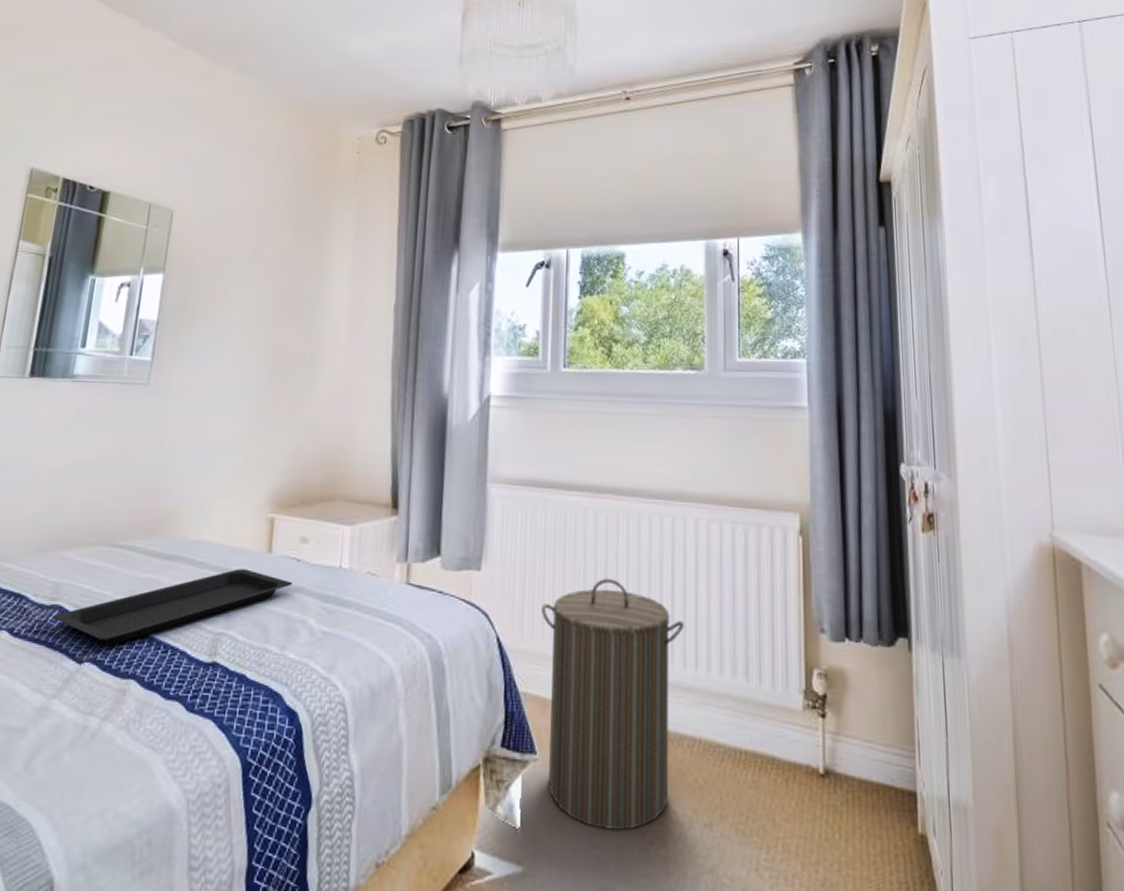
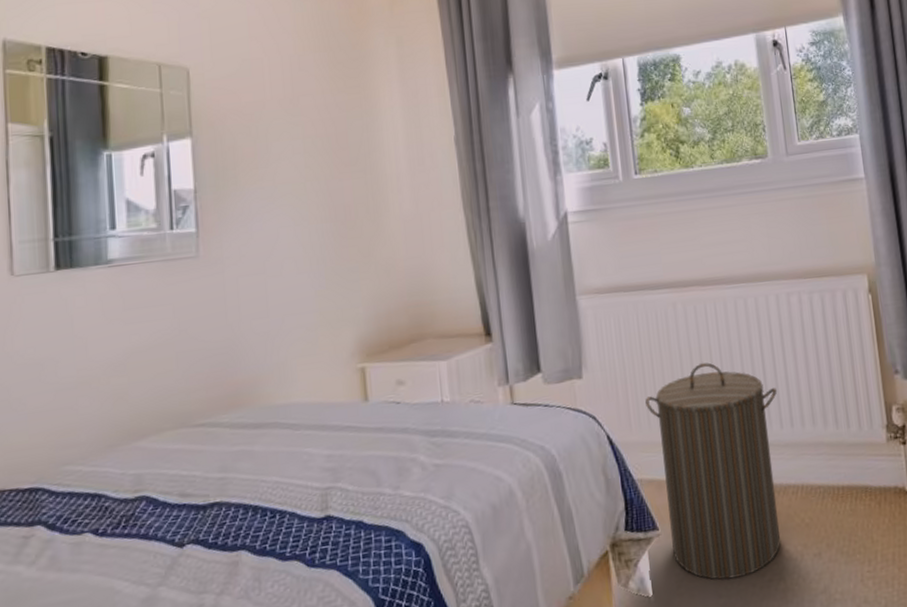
serving tray: present [52,569,293,644] -> none [140,421,396,522]

